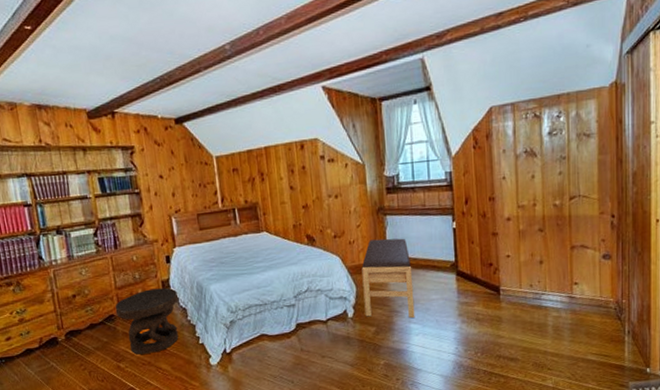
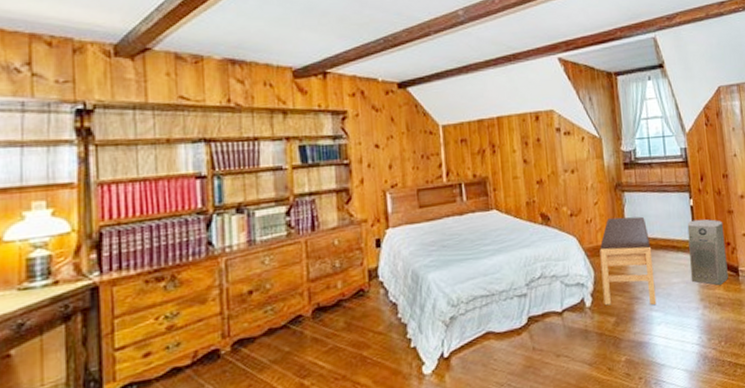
side table: present [114,287,179,355] -> none [304,278,387,367]
air purifier: none [449,241,489,303] -> present [687,219,728,285]

